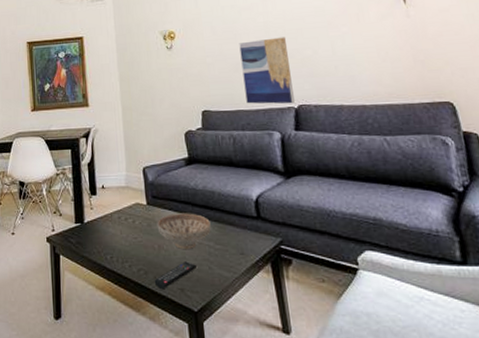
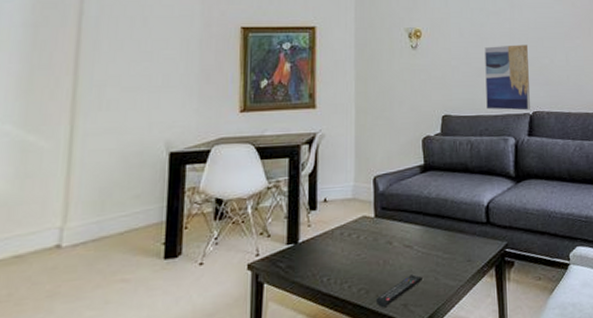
decorative bowl: present [157,213,211,250] -> none [384,223,441,263]

